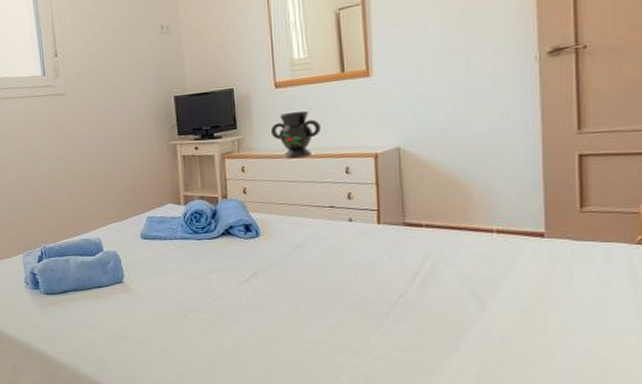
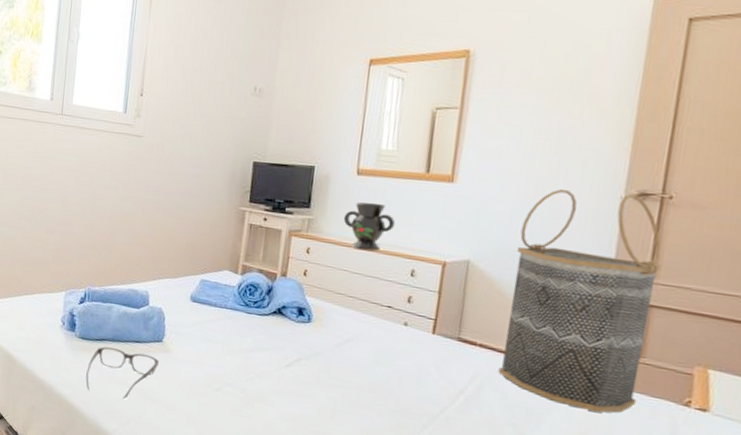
eyeglasses: none [57,296,124,342] -> present [85,346,159,399]
basket: none [443,50,590,268] -> present [498,189,662,413]

